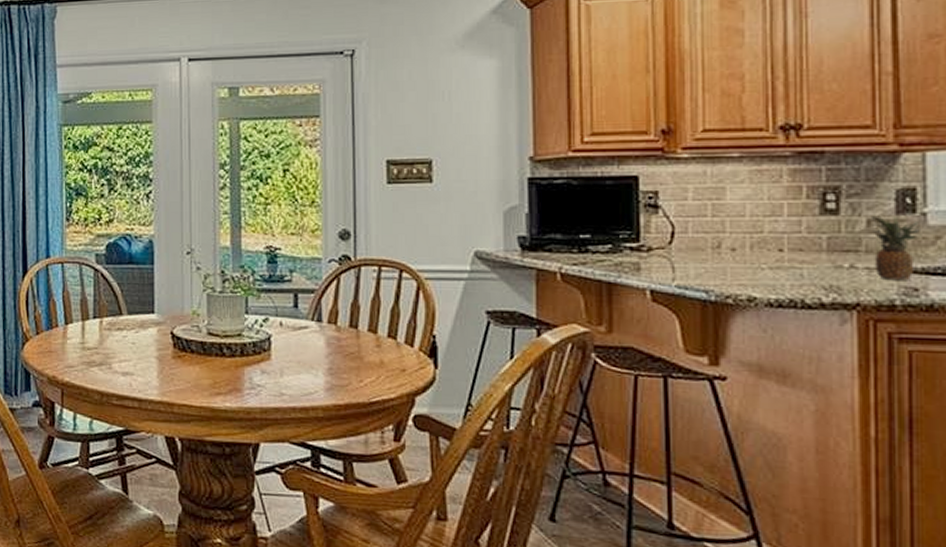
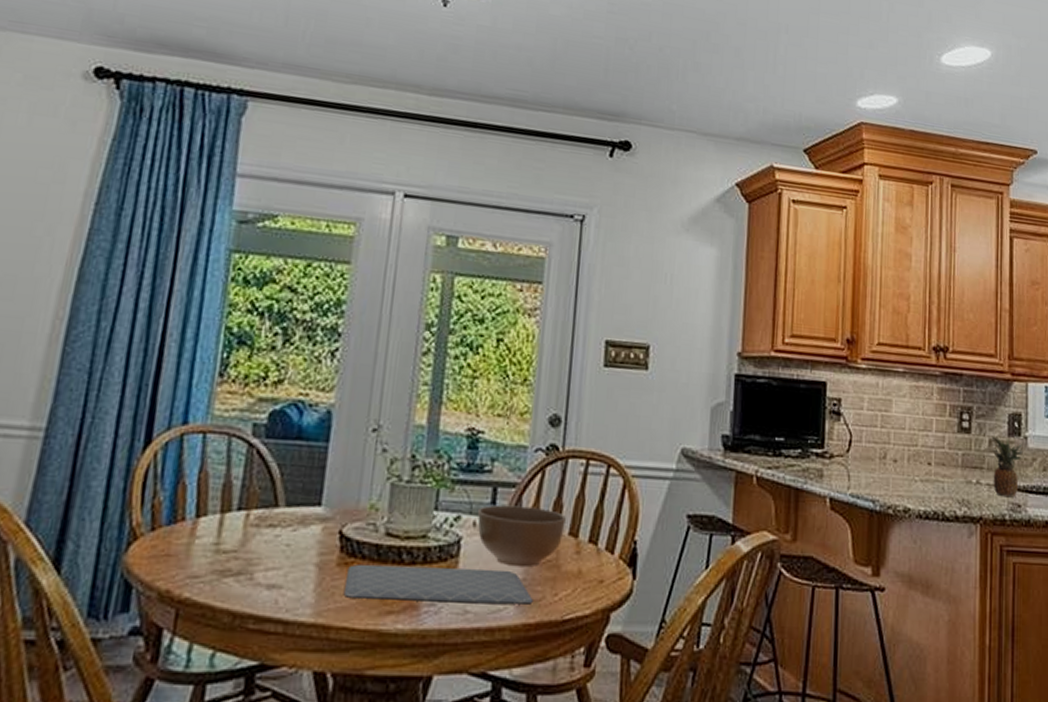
placemat: none [180,356,340,389] -> present [343,563,533,605]
bowl: none [282,308,364,358] -> present [477,505,566,566]

